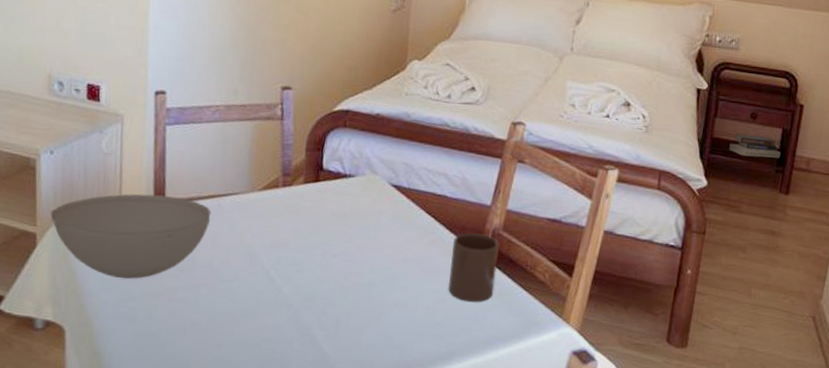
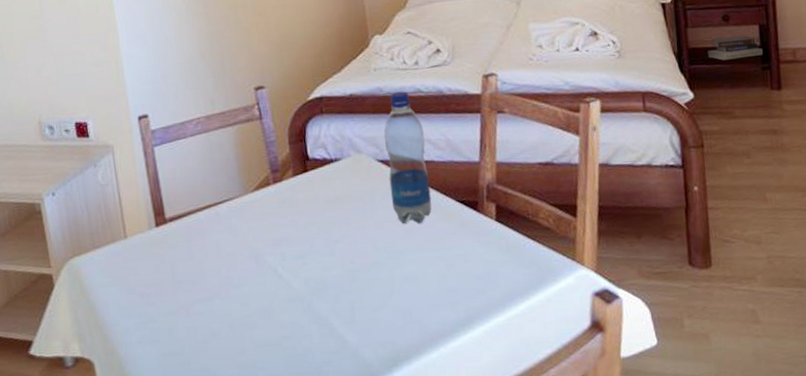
bowl: present [50,194,211,279] -> none [61,213,212,303]
bottle: none [397,121,443,254] -> present [384,91,432,224]
mug: present [447,232,500,302] -> none [450,191,501,262]

